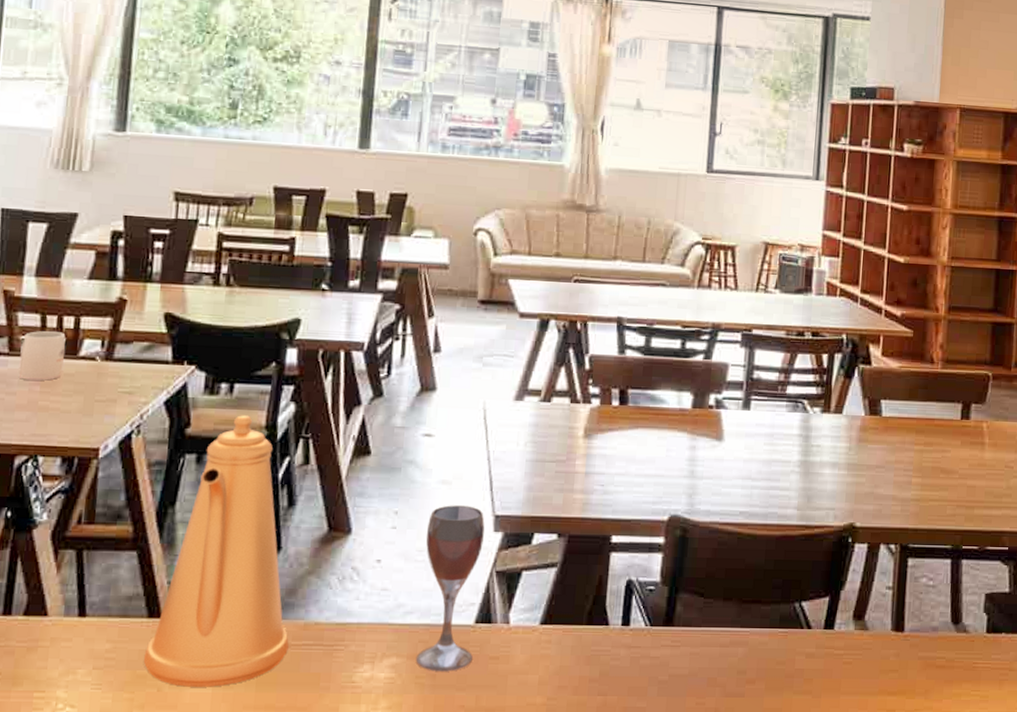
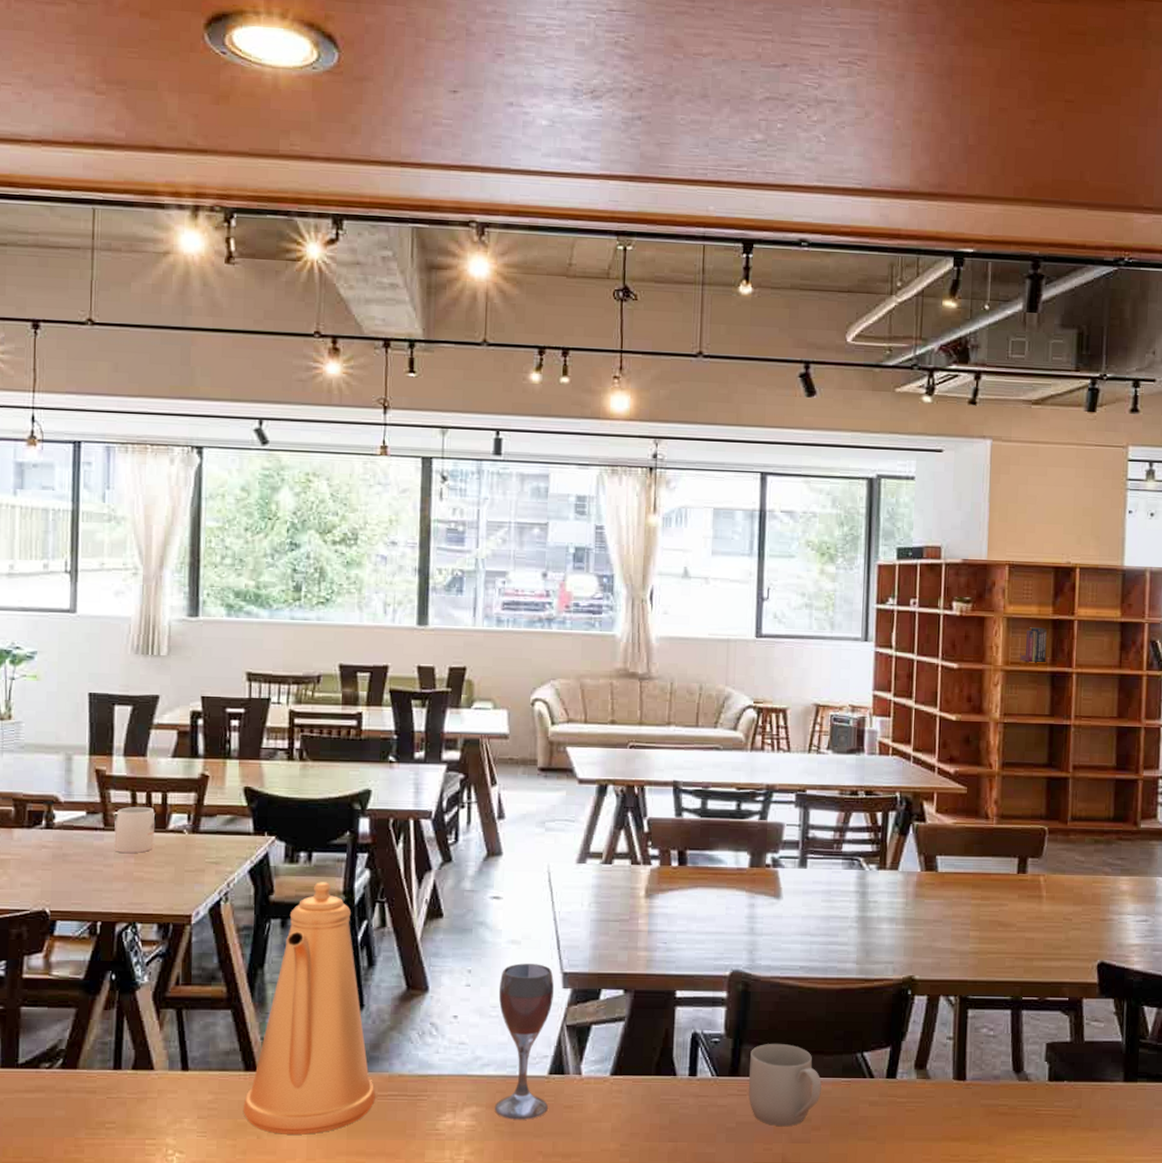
mug: none [682,591,758,679] -> present [748,1043,822,1126]
books: none [968,171,995,207] -> present [1020,627,1047,662]

